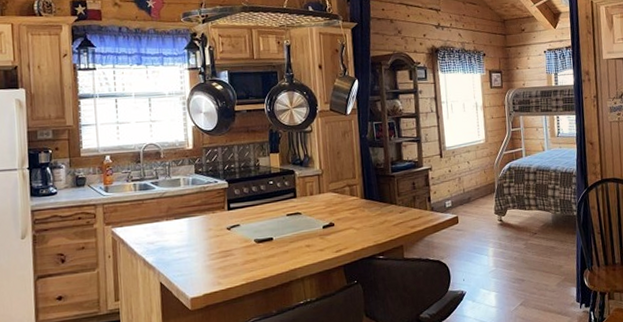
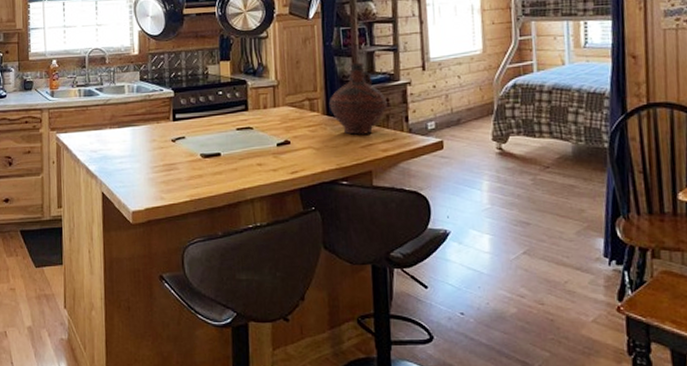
ceramic jug: none [365,152,414,215] -> present [328,62,387,135]

